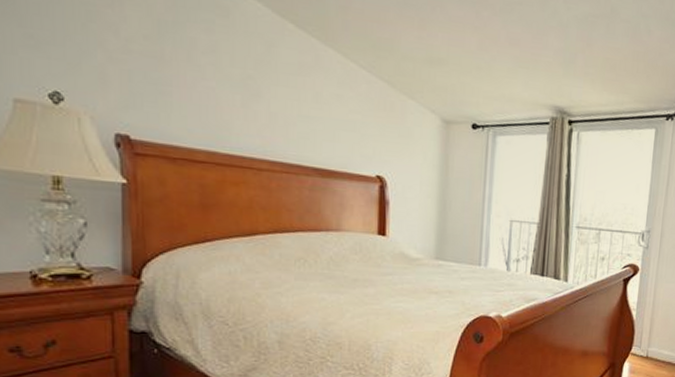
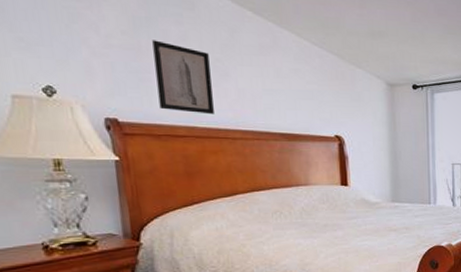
wall art: none [178,48,240,140] -> present [152,40,214,115]

